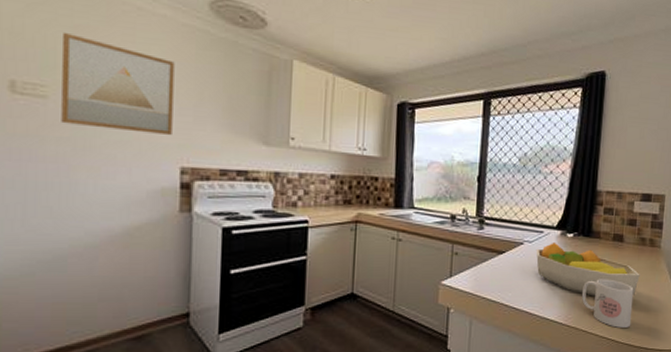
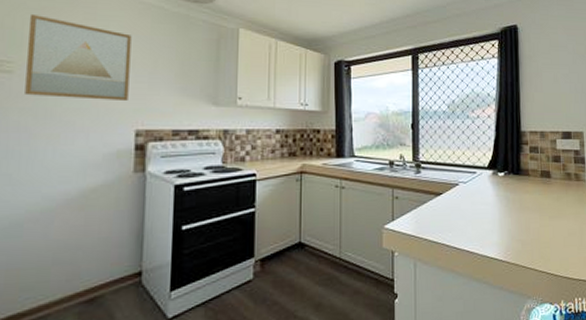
fruit bowl: present [535,241,640,296] -> none [470,181,570,232]
mug: present [581,279,634,328] -> none [517,214,568,262]

